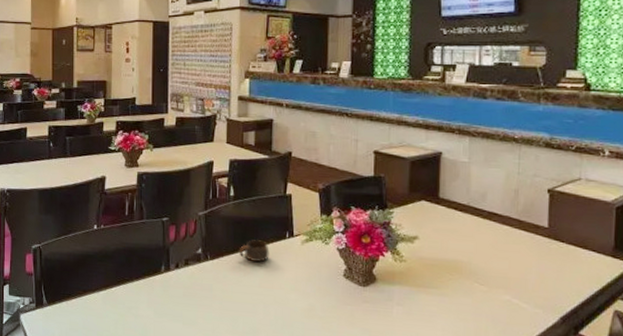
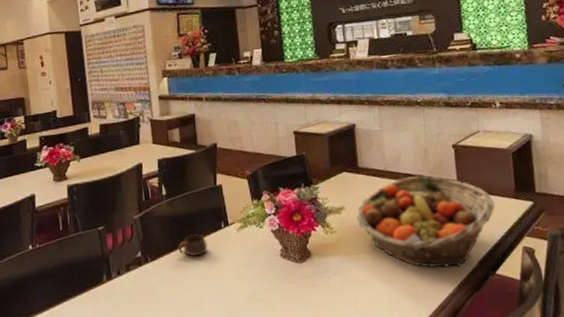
fruit basket: none [430,215,588,319] -> present [356,175,495,268]

